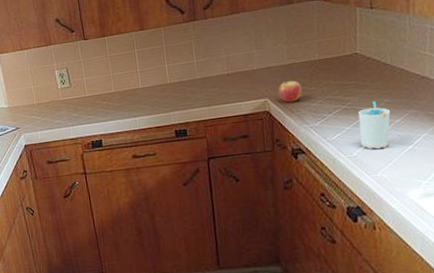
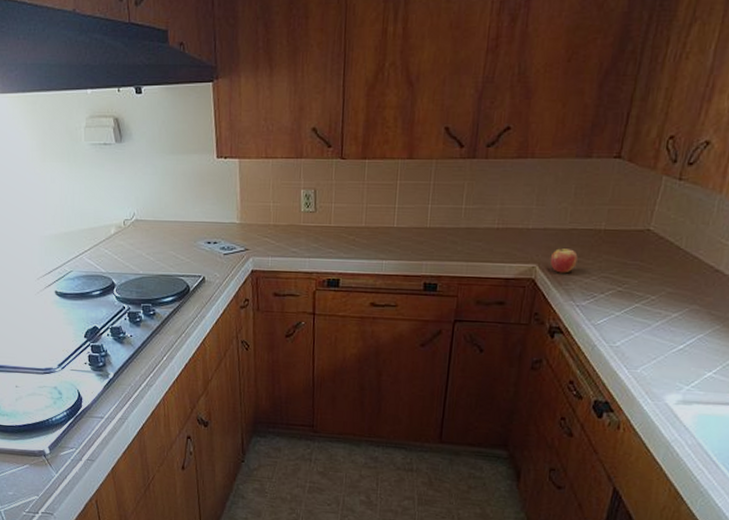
cup: present [358,101,391,150] -> none [627,288,670,343]

